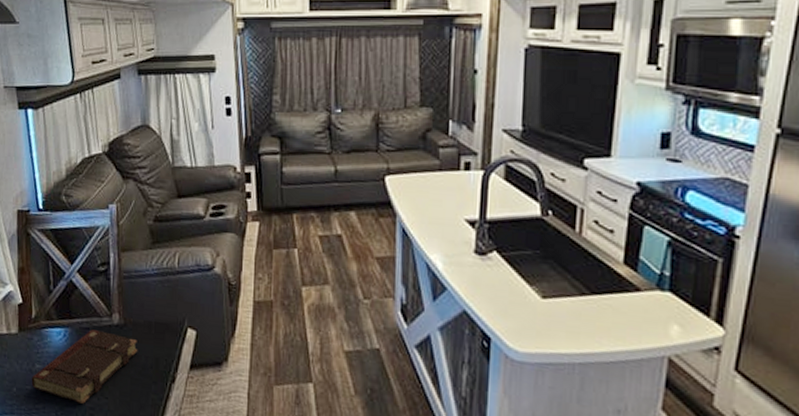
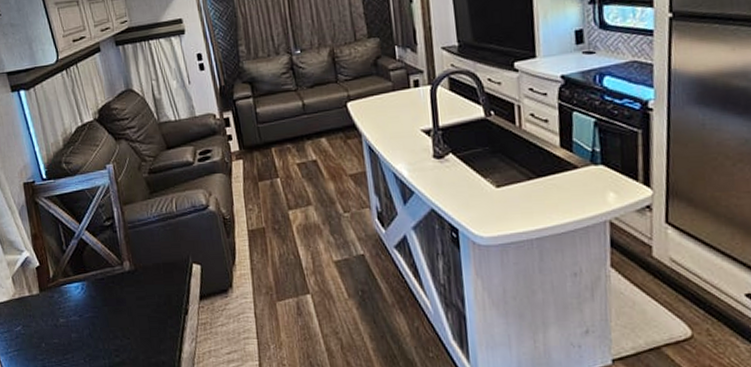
book: present [31,329,138,404] -> none [57,279,151,347]

